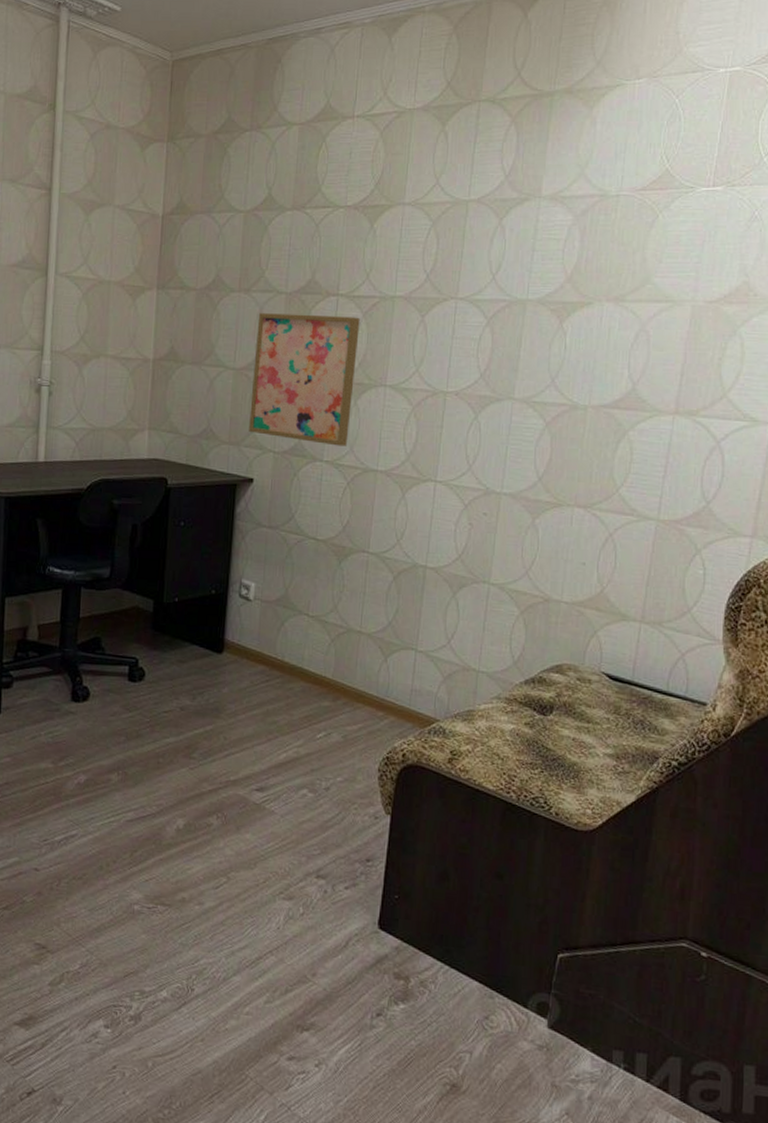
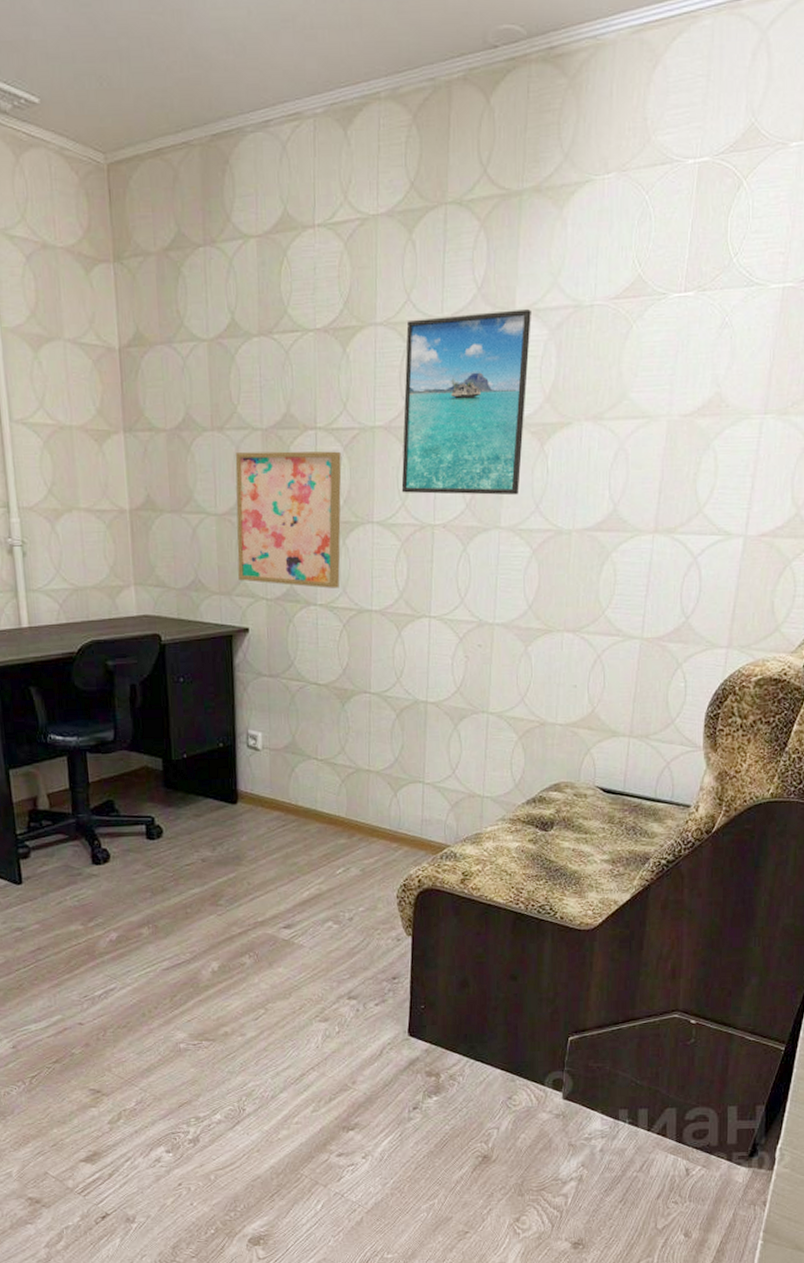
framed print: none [416,196,557,369] -> present [401,309,531,496]

